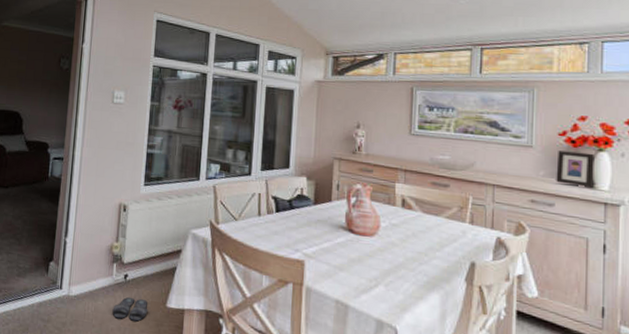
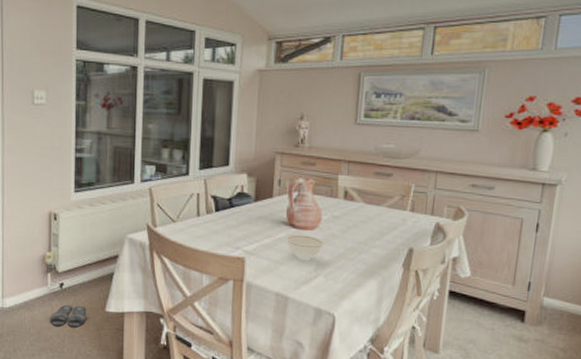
bowl: none [345,240,383,270] -> present [286,235,324,262]
picture frame: present [556,150,594,188] -> none [498,133,538,169]

